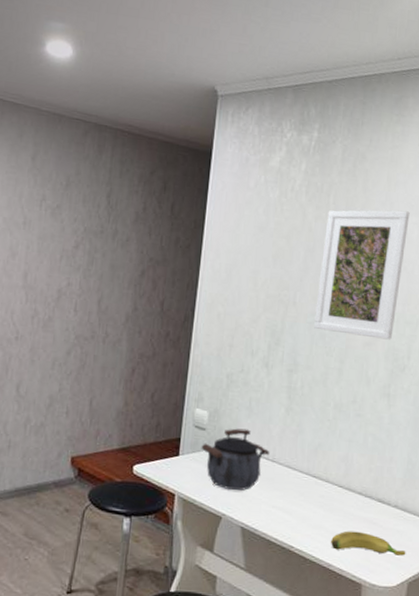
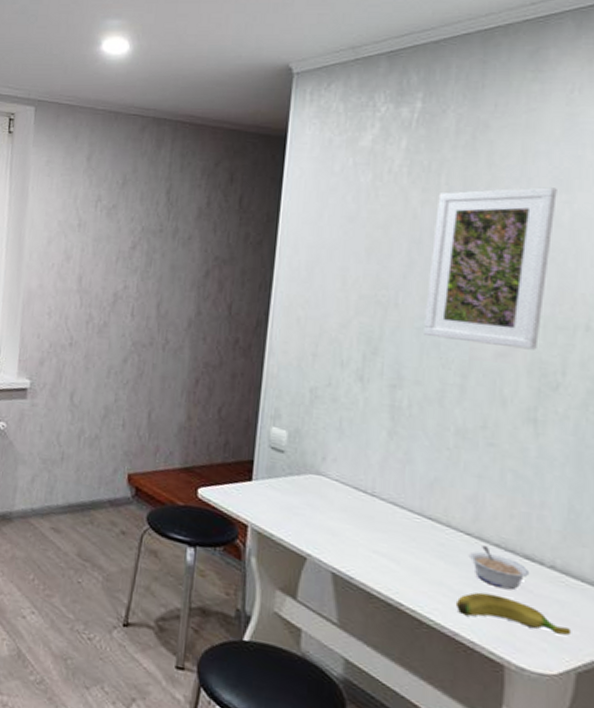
kettle: present [201,428,270,491] -> none [279,452,368,528]
legume: none [340,494,381,527] -> present [468,545,530,590]

